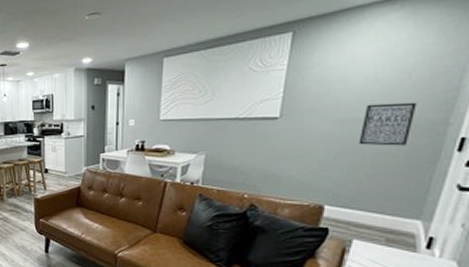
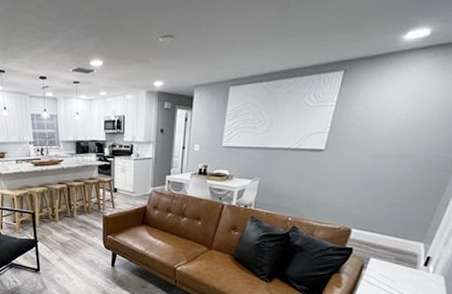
wall art: present [358,102,417,146] -> none [385,142,435,180]

